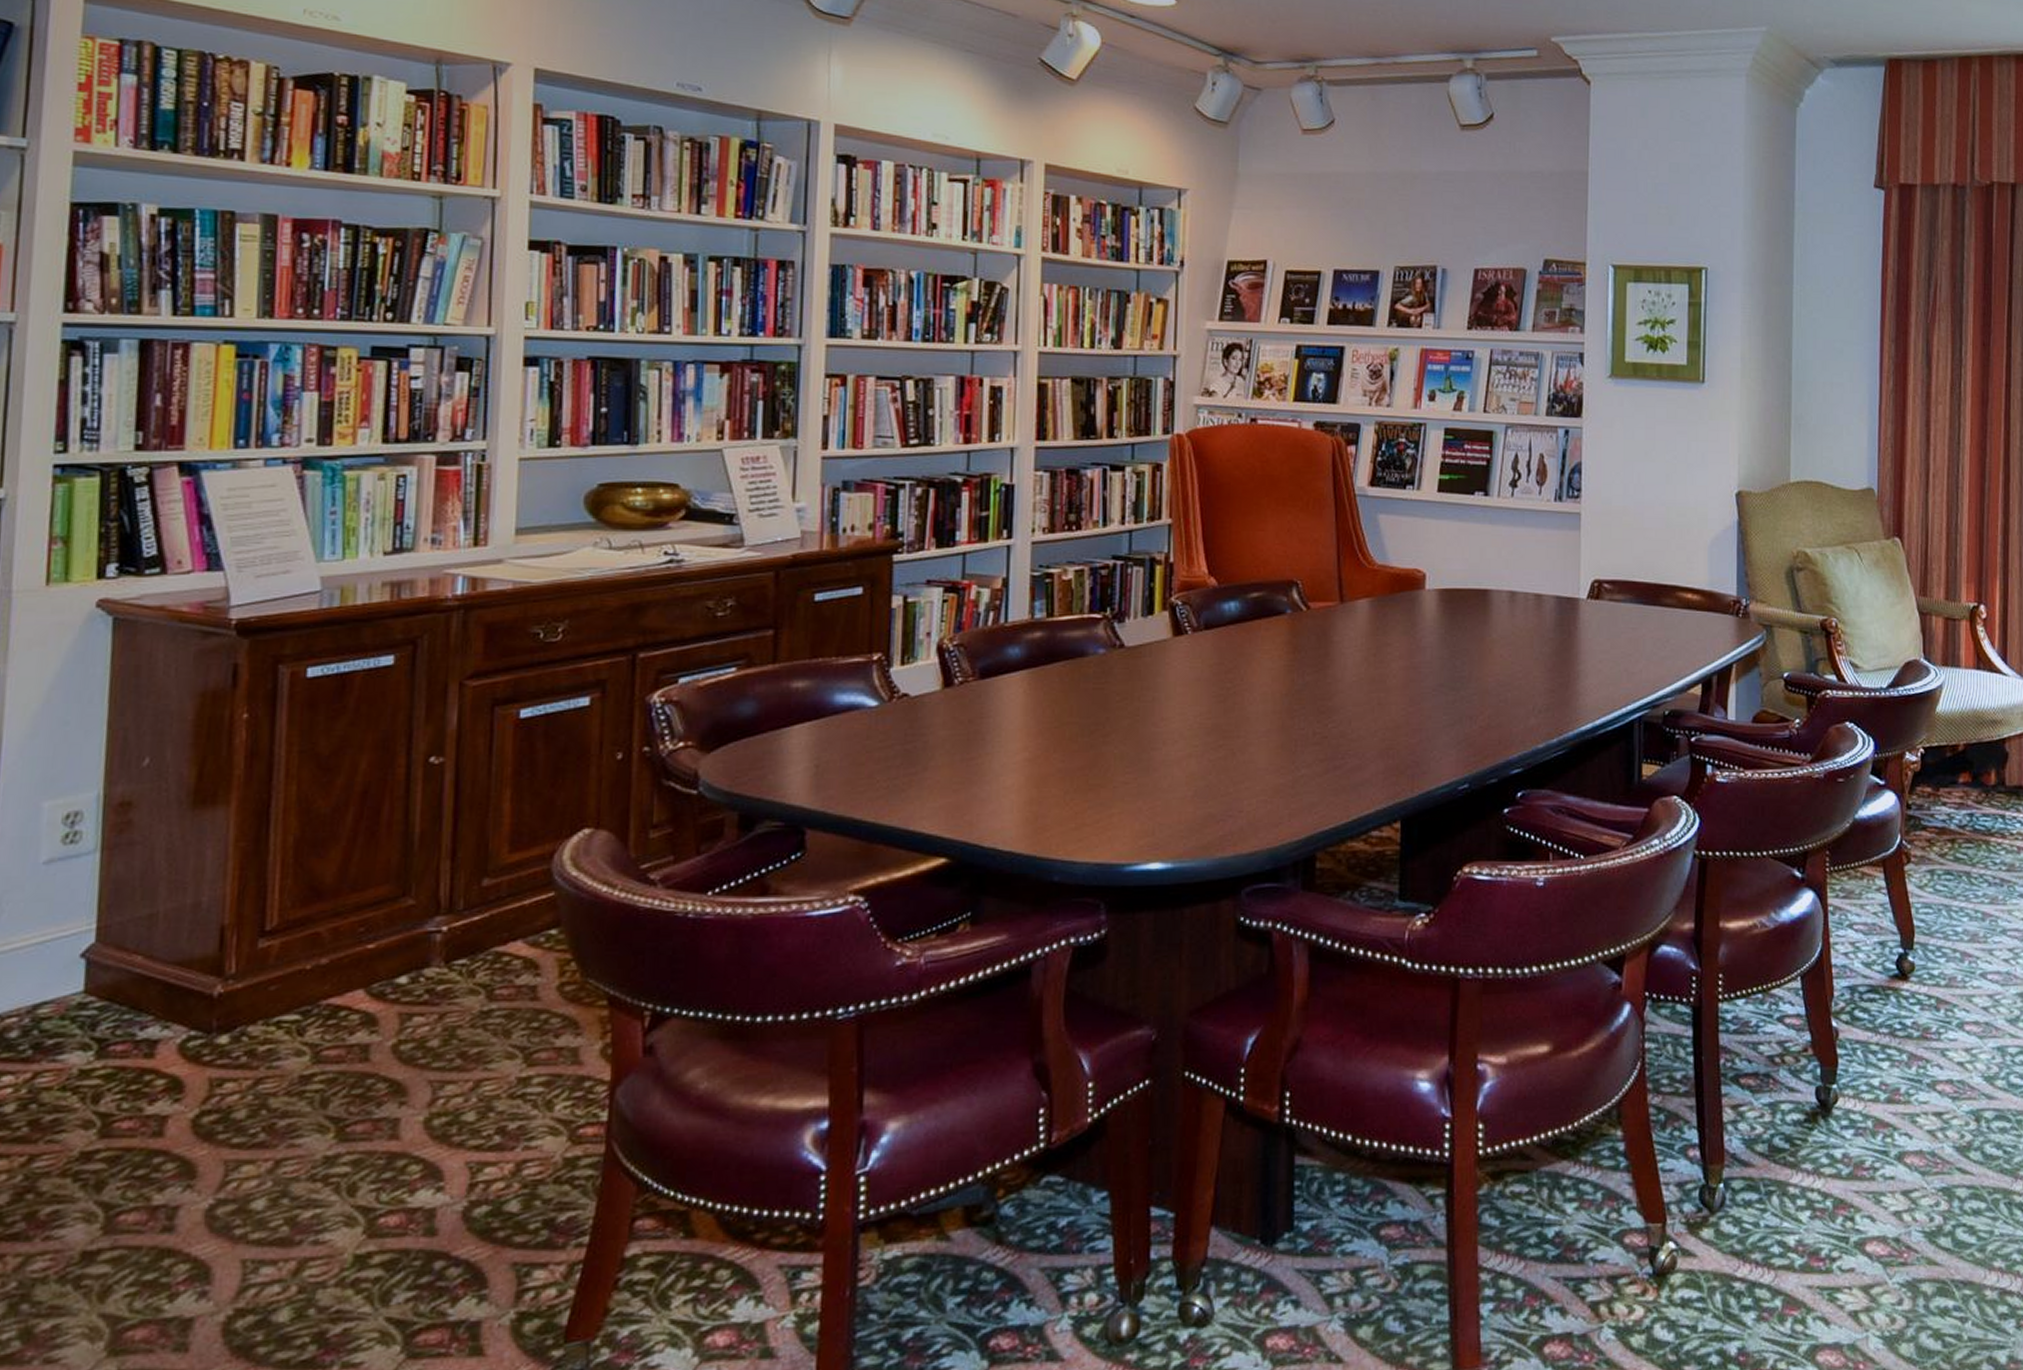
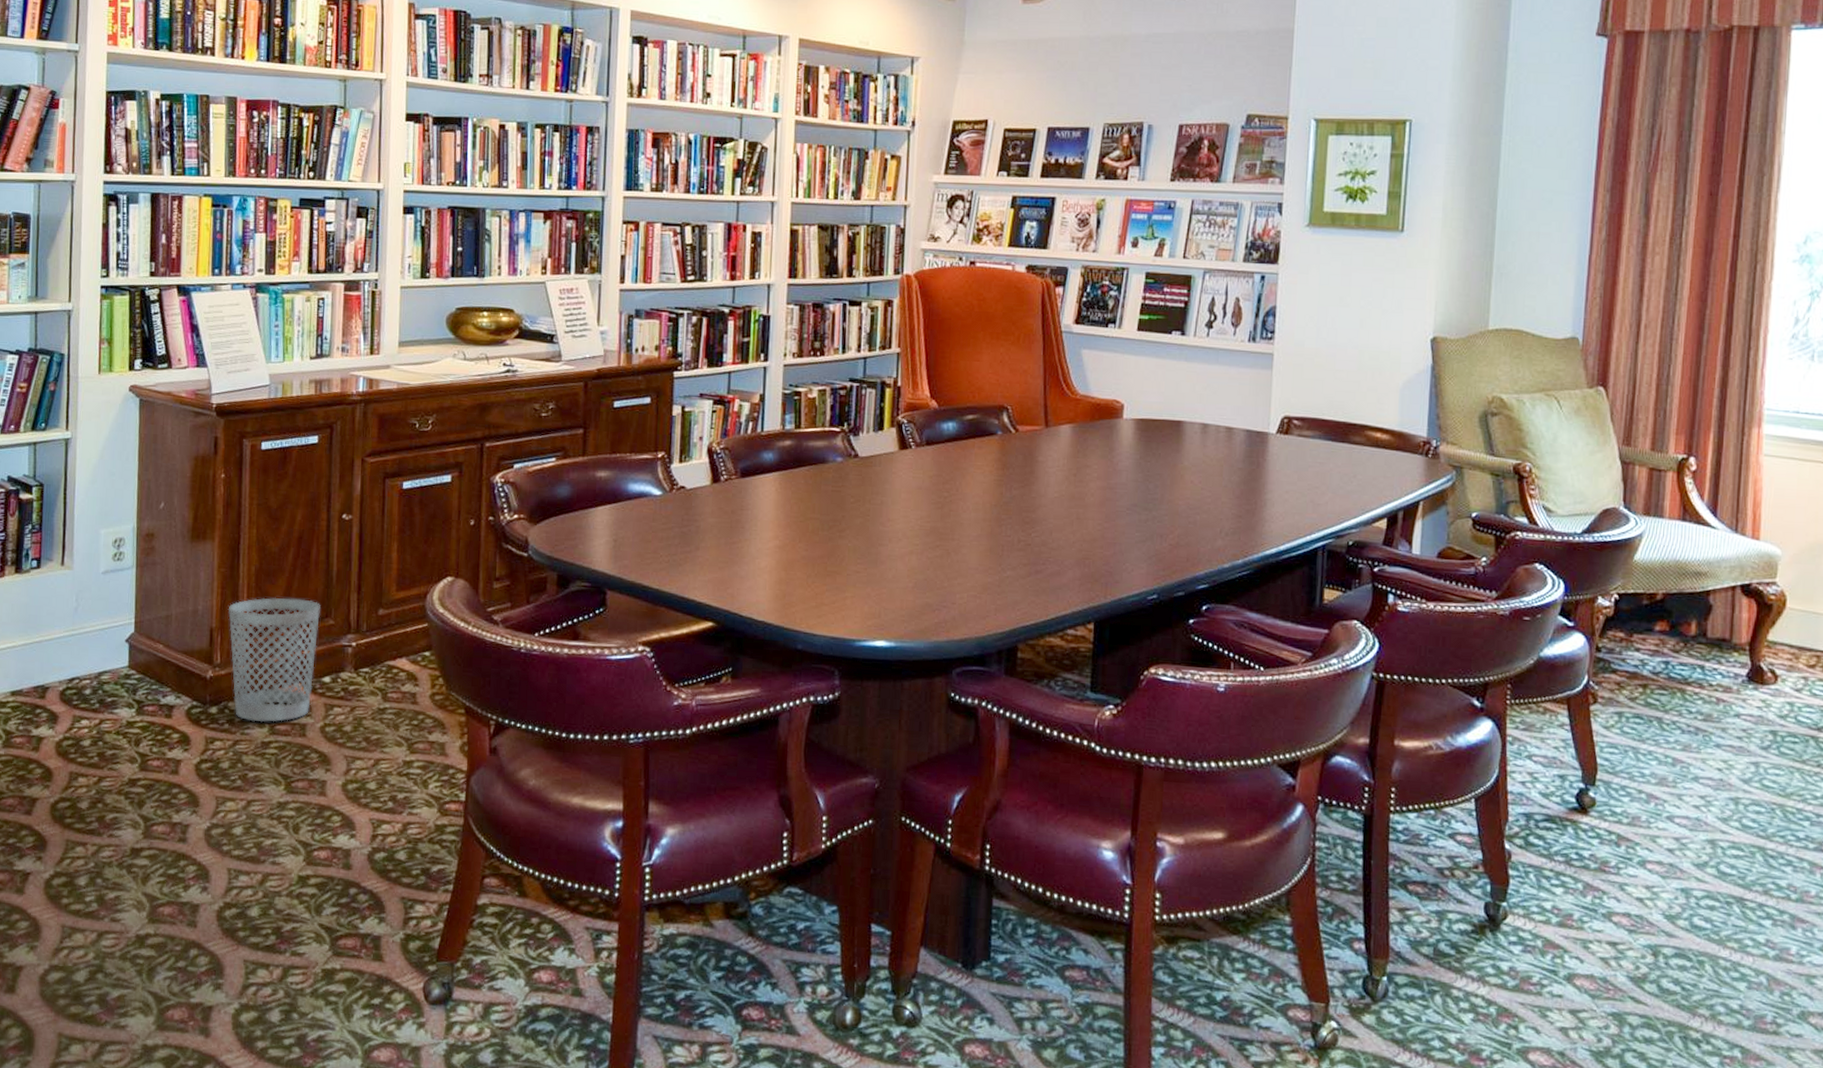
wastebasket: none [249,874,395,1050] -> present [228,598,320,723]

